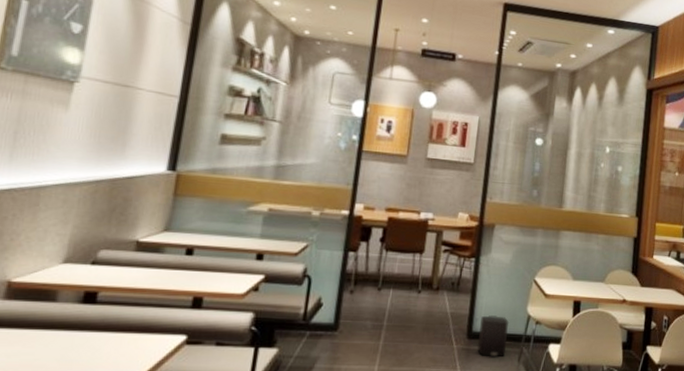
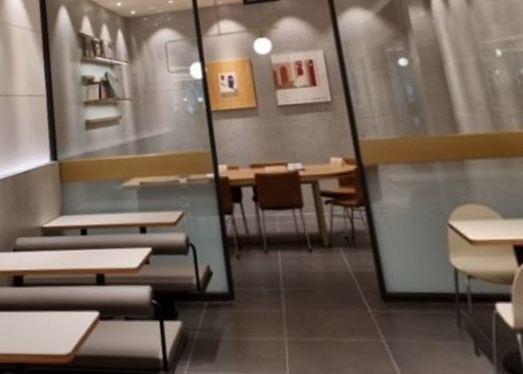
pedal bin: present [477,315,510,357] -> none [393,272,438,323]

